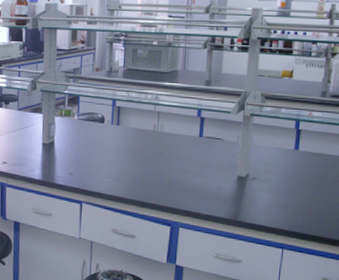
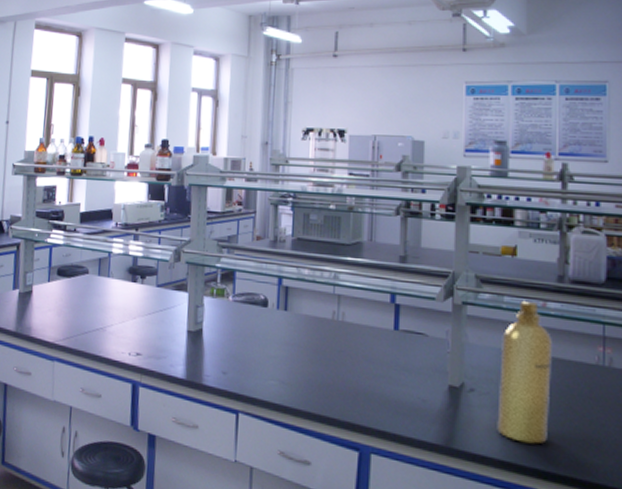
spray bottle: none [270,111,314,215] -> present [497,300,552,445]

